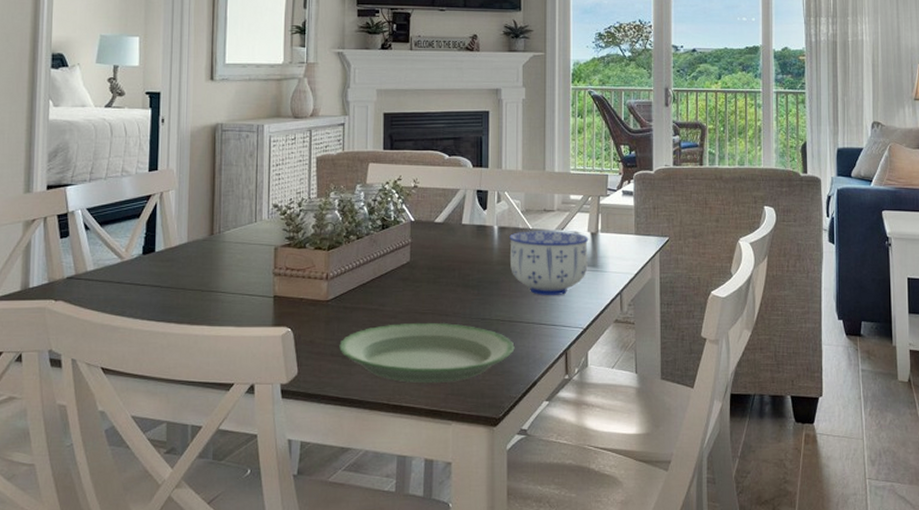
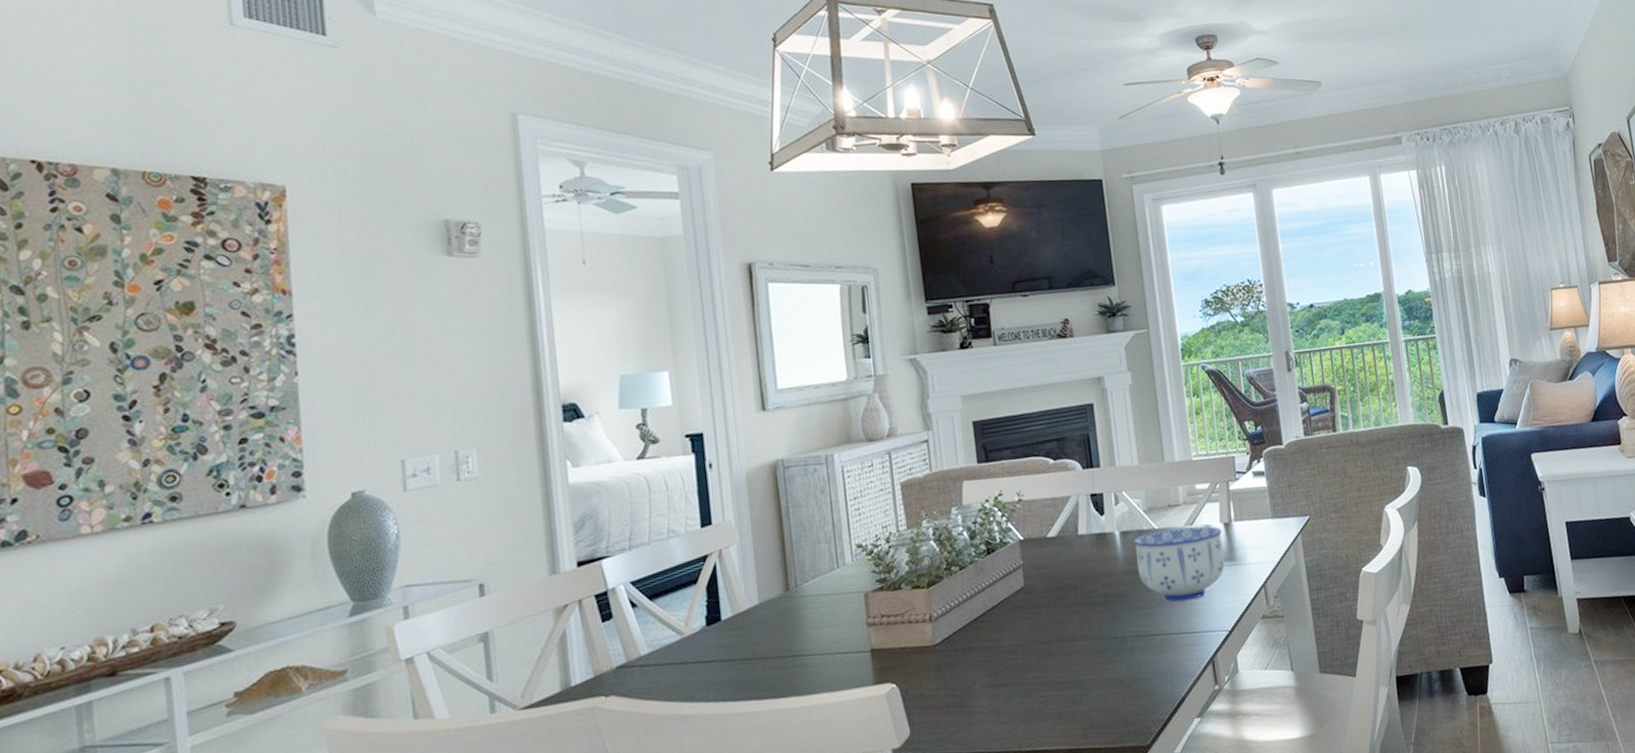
plate: present [339,322,515,384] -> none [954,647,1155,724]

